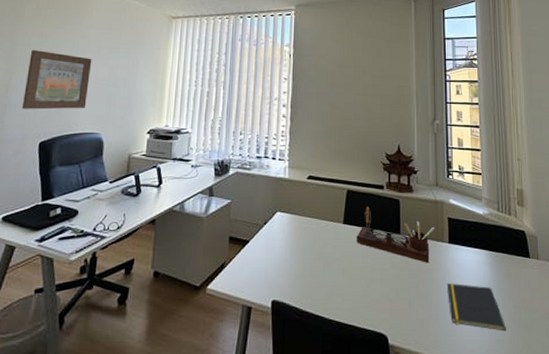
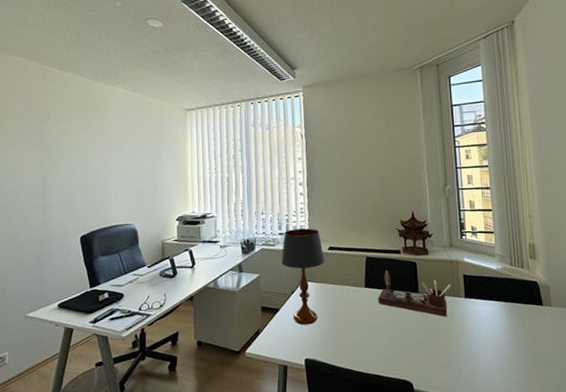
wall art: present [21,50,92,110] -> none [59,152,118,208]
table lamp: none [256,153,303,261] -> present [281,228,325,325]
notepad: present [446,283,507,332] -> none [464,333,523,372]

